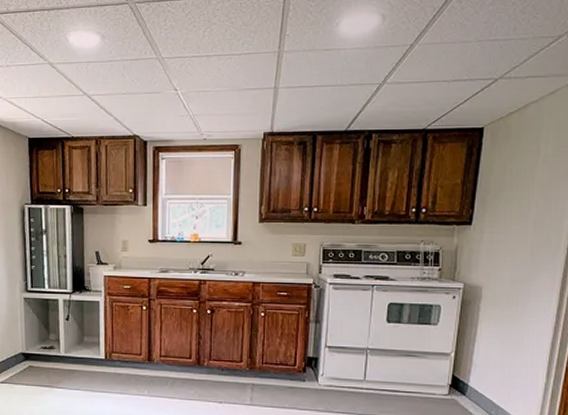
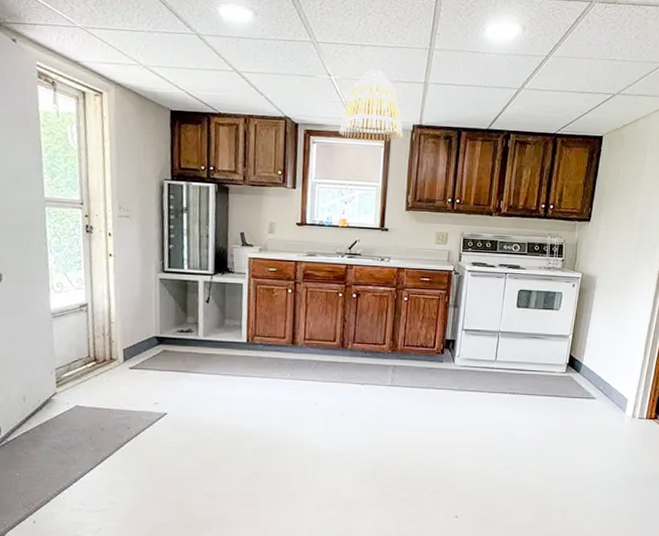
lamp shade: none [188,80,254,153] -> present [339,70,404,142]

